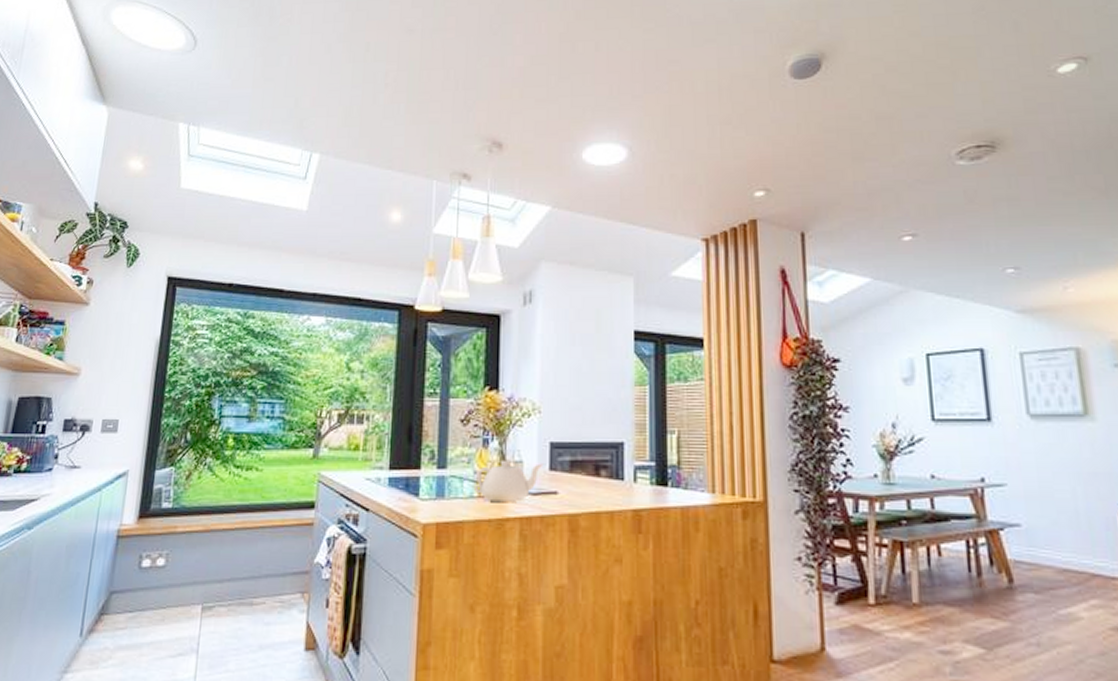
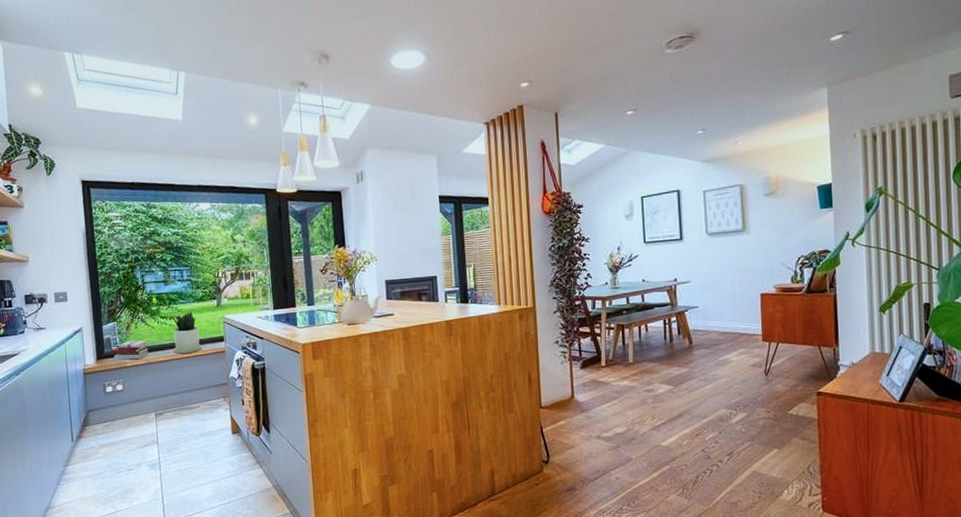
books: none [158,495,210,524] -> present [110,340,149,360]
planter: none [242,461,284,521] -> present [171,311,202,354]

